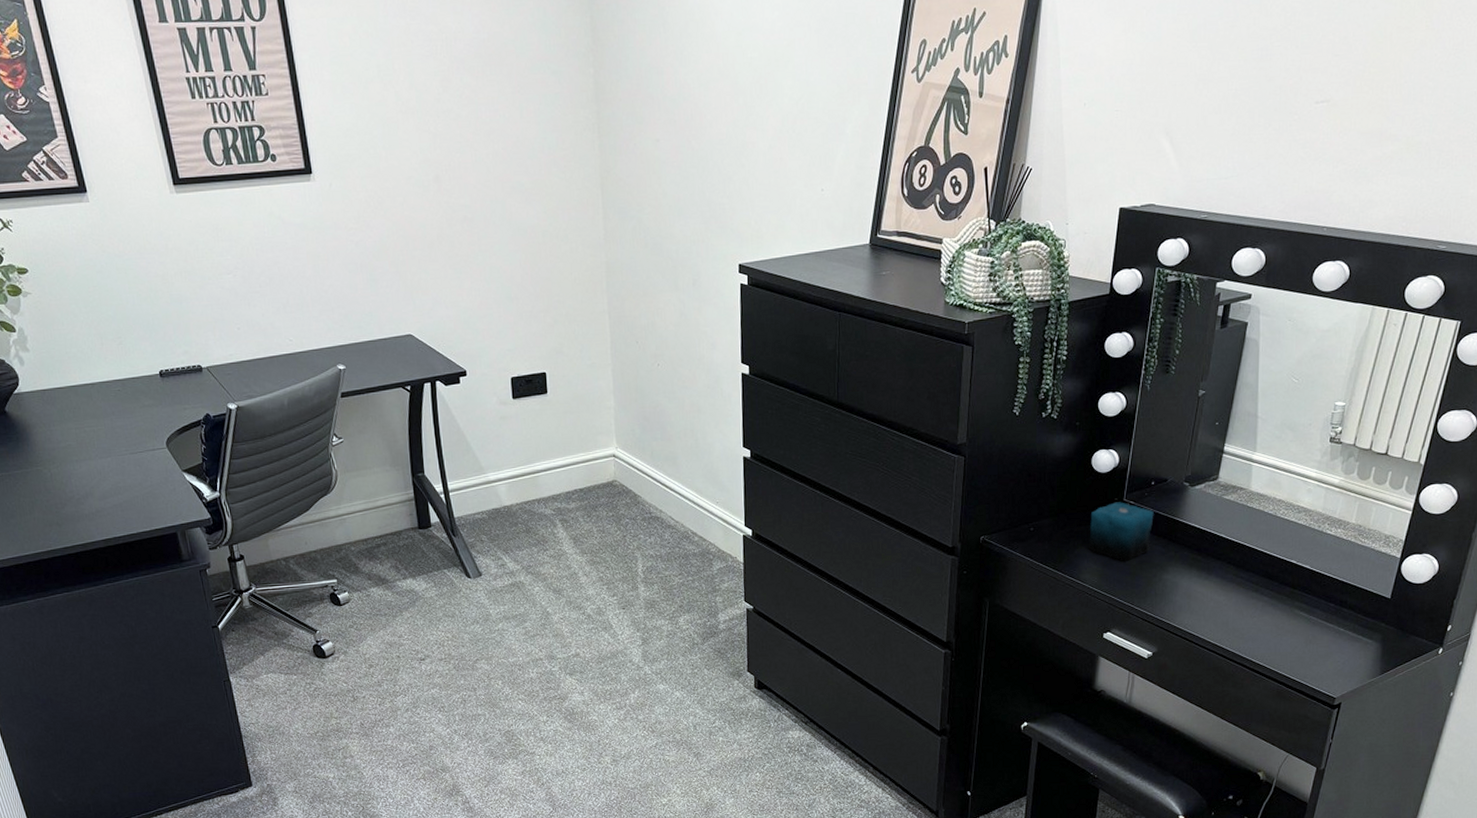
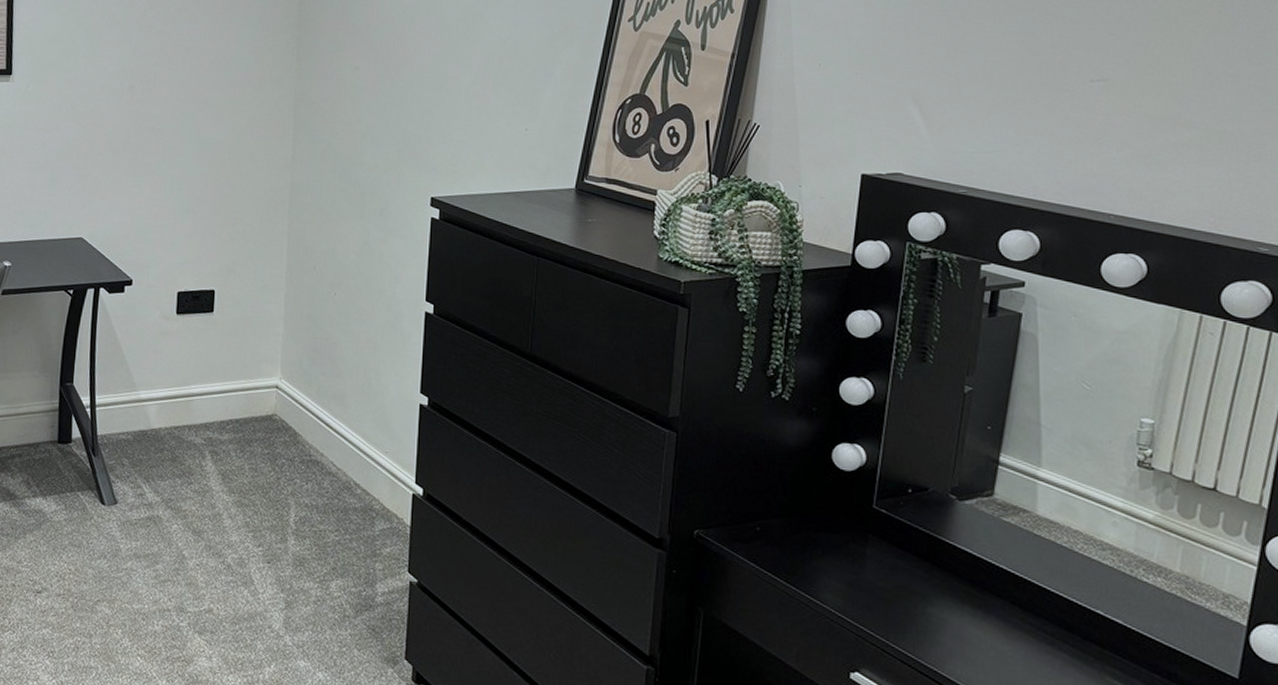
candle: present [1089,502,1154,561] -> none [830,508,912,584]

